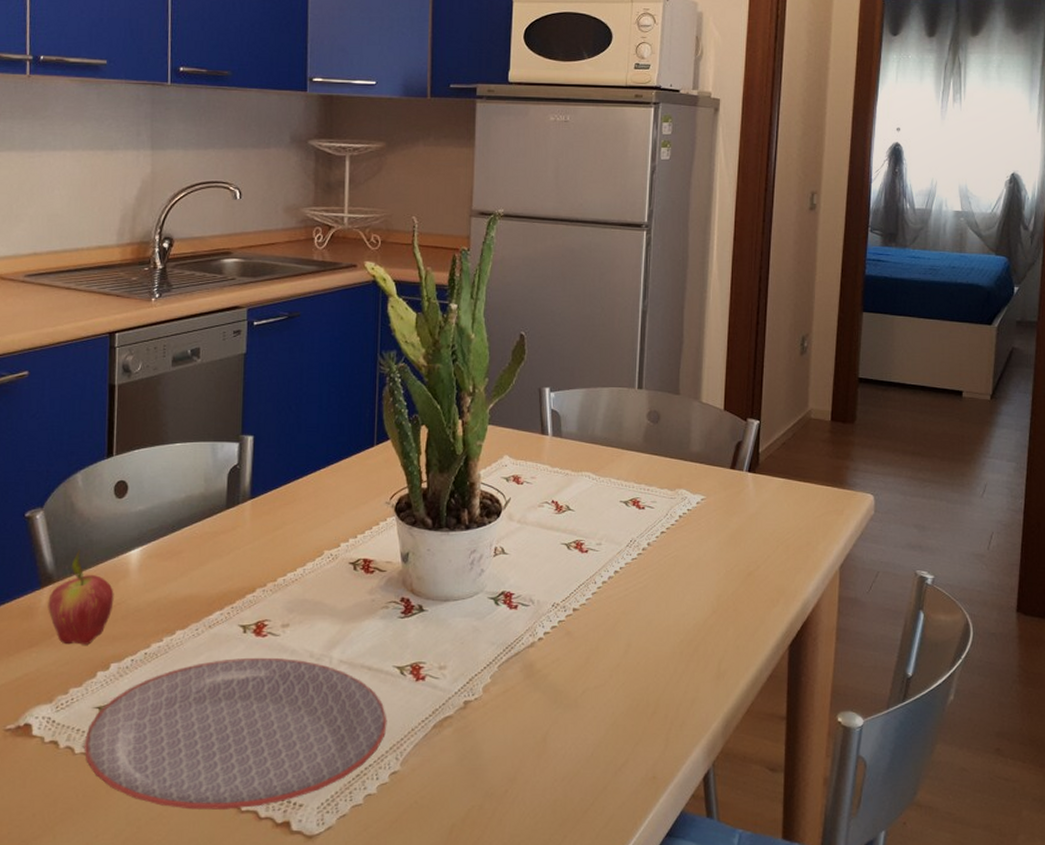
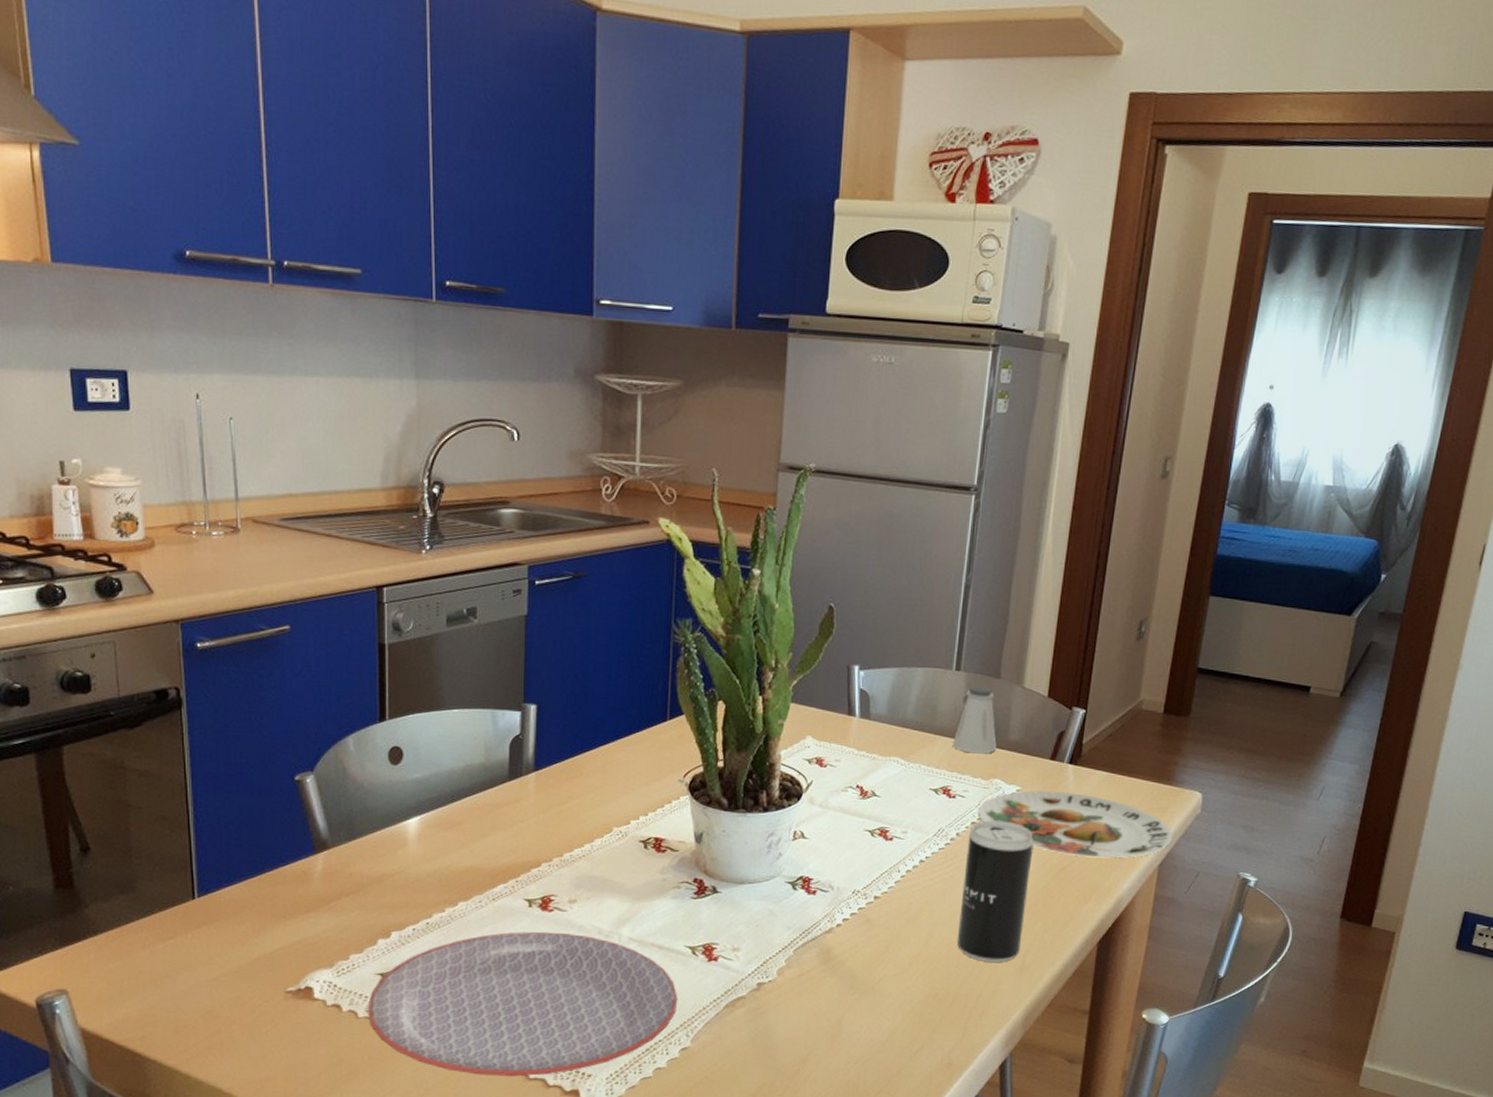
fruit: present [48,549,114,645] -> none [323,815,392,912]
saltshaker: none [639,403,680,466] -> present [952,686,997,754]
beverage can: none [654,529,721,670] -> present [956,820,1034,962]
plate: none [666,499,851,562] -> present [978,791,1173,858]

